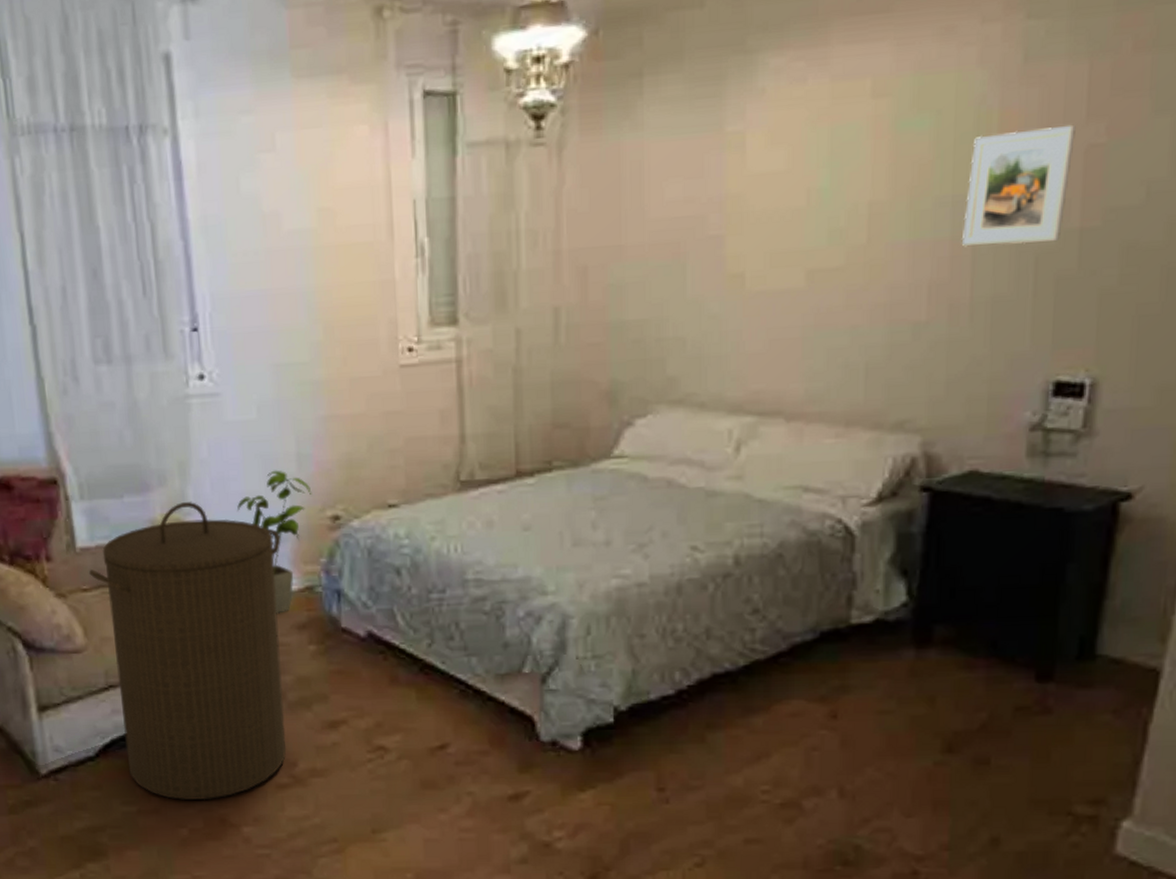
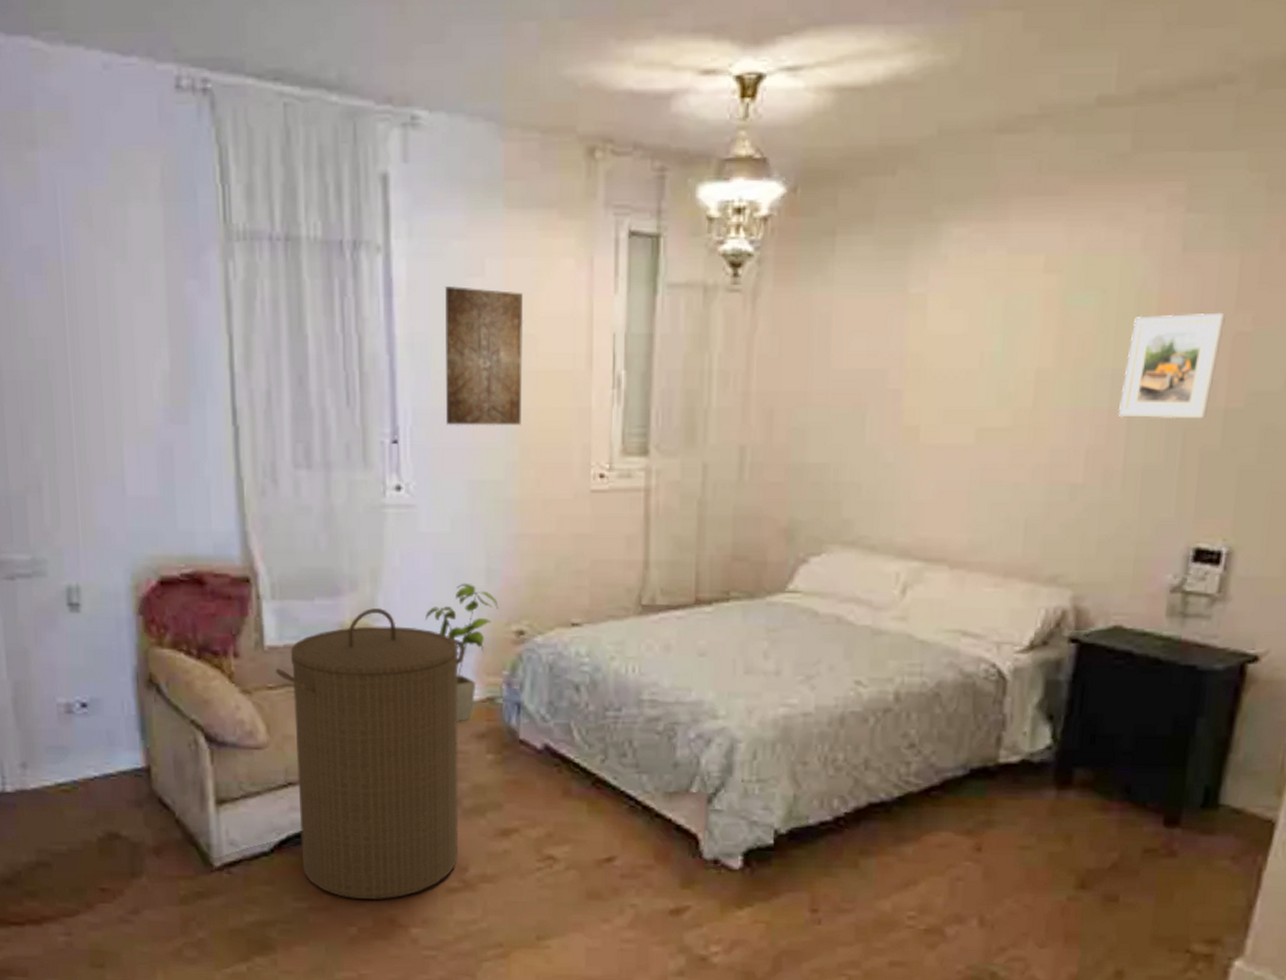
wall art: none [235,164,323,309] -> present [444,286,524,426]

